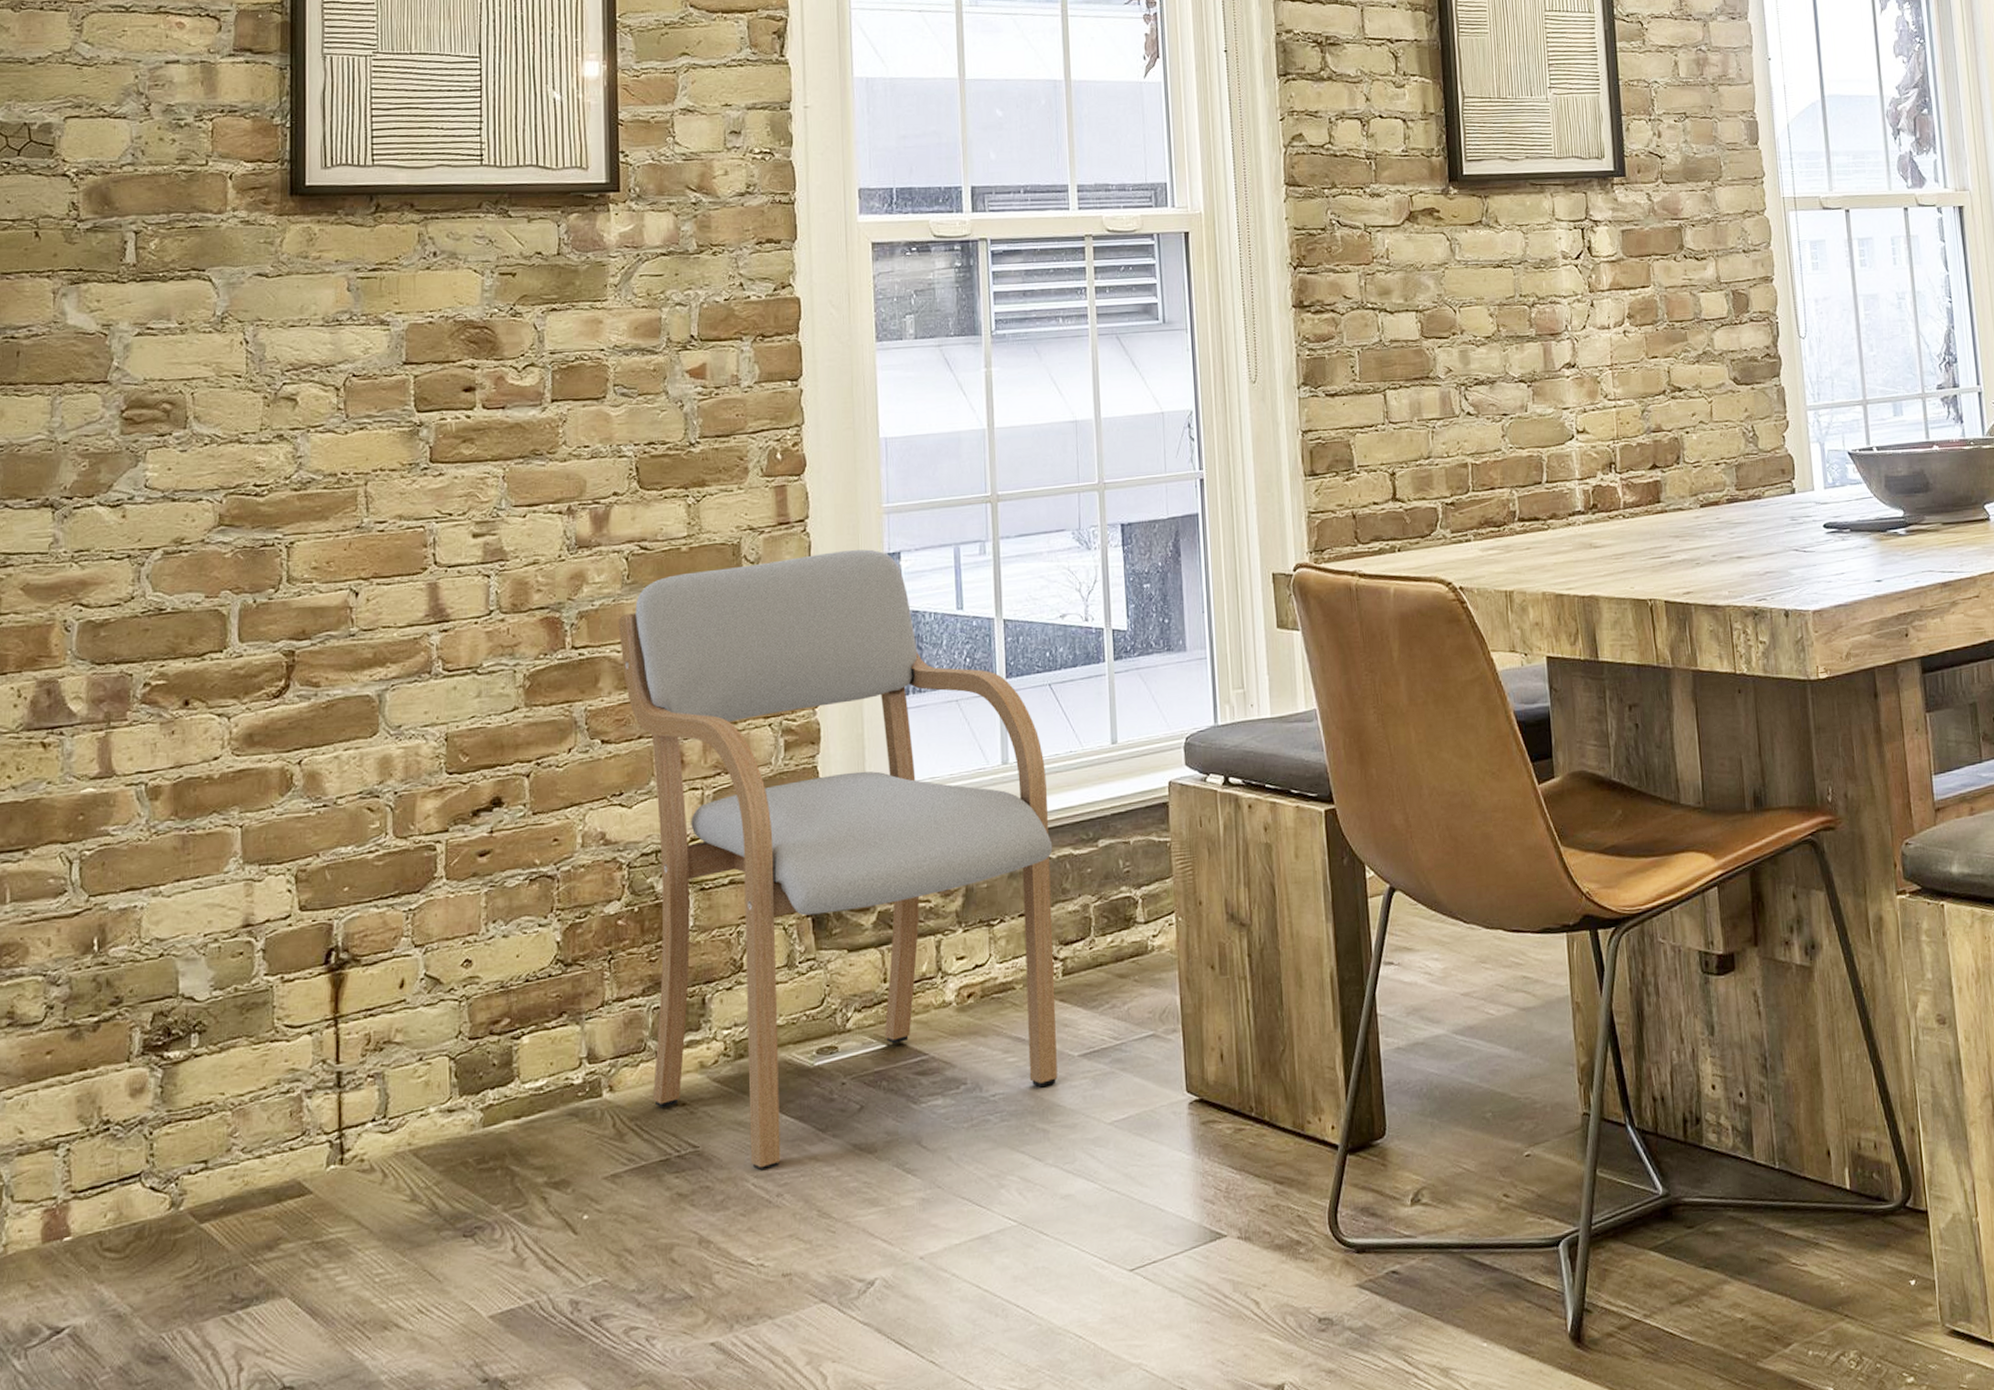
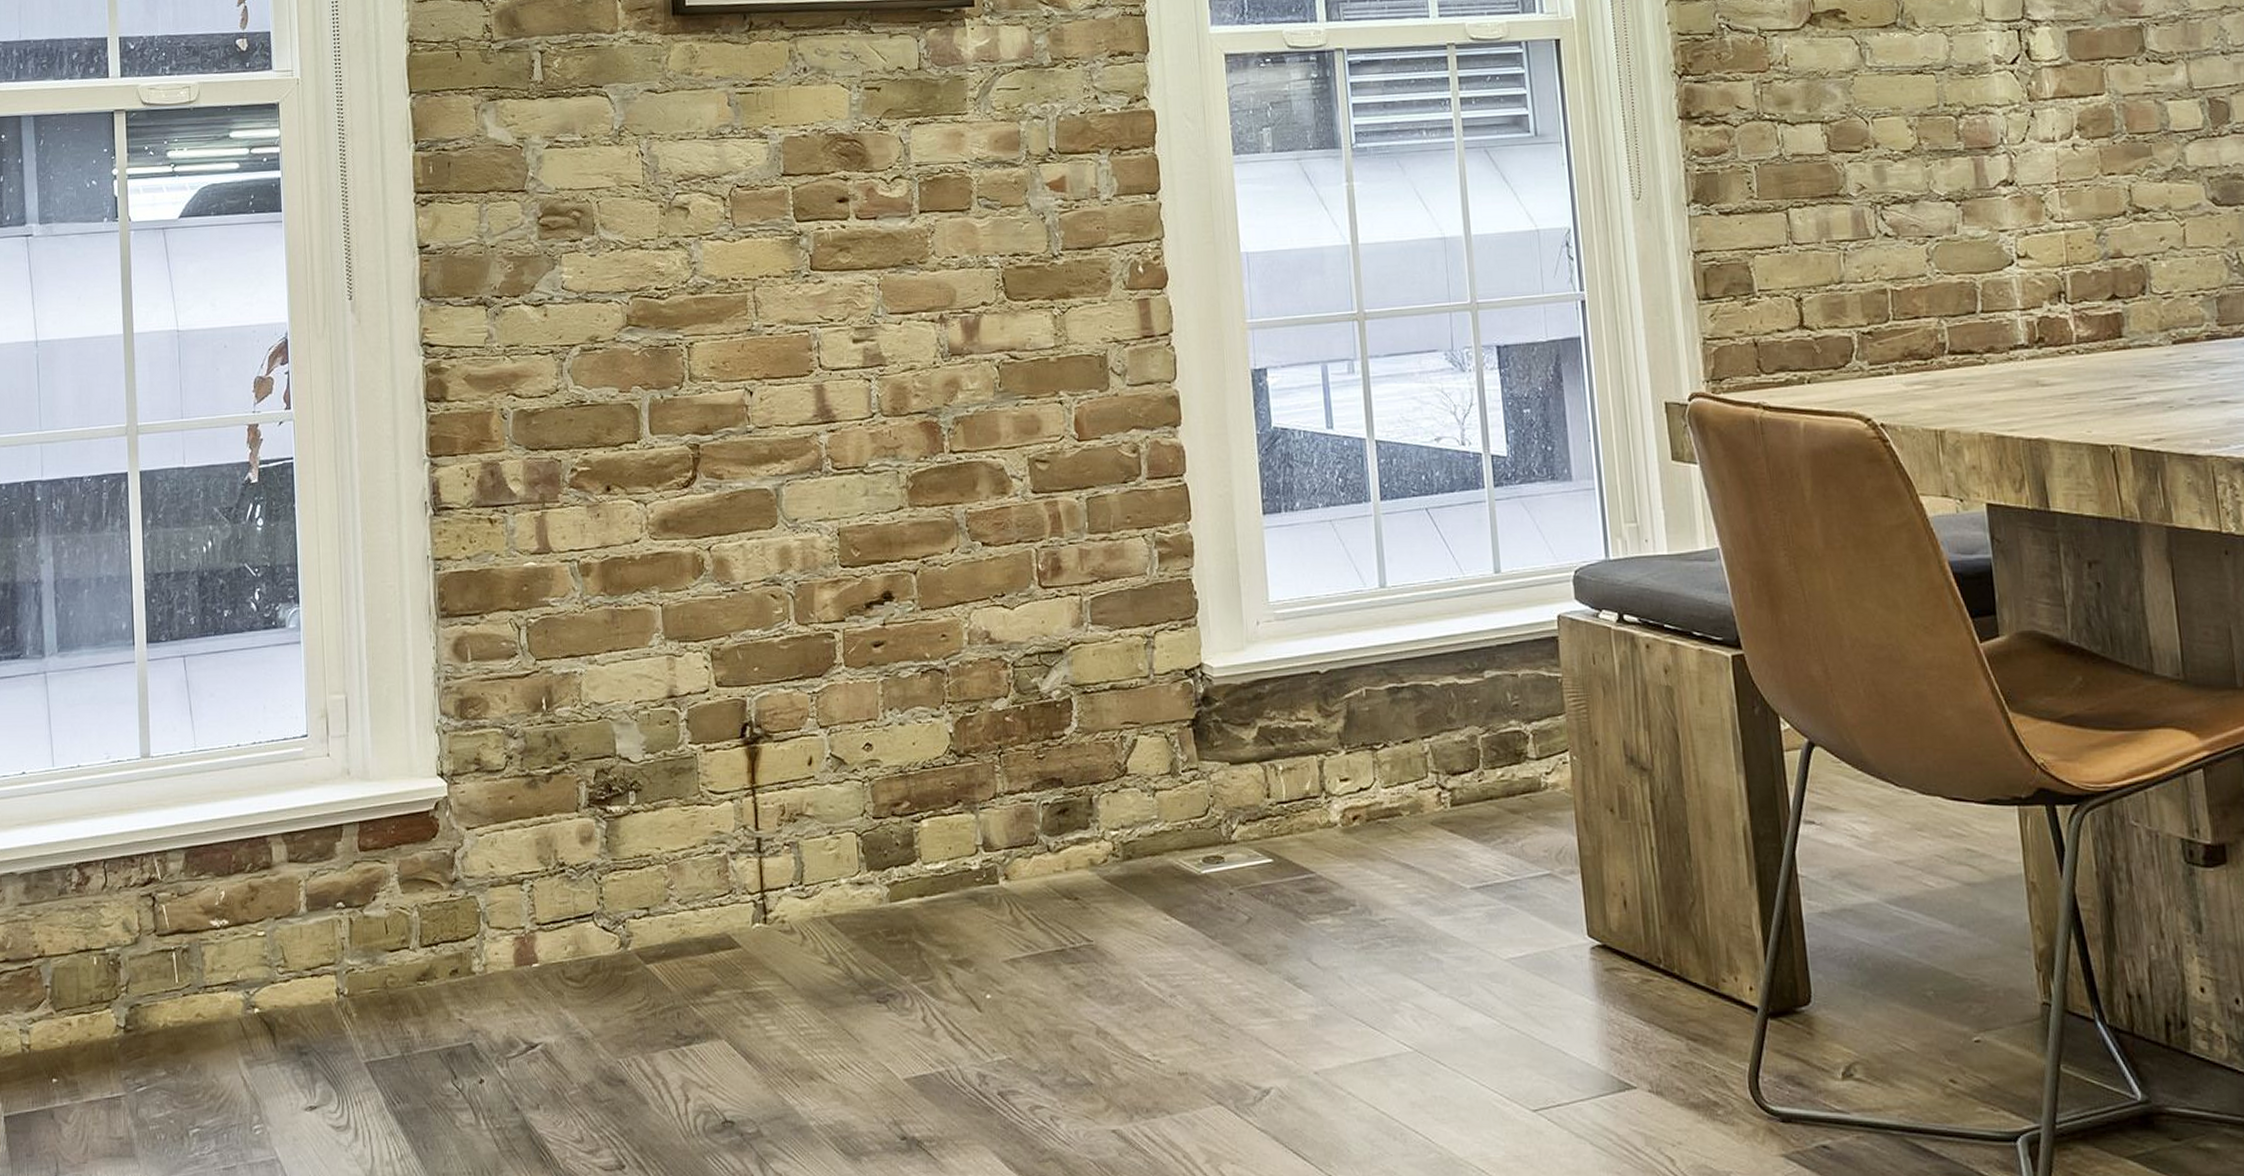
armchair: present [618,549,1058,1171] -> none [992,365,1450,971]

